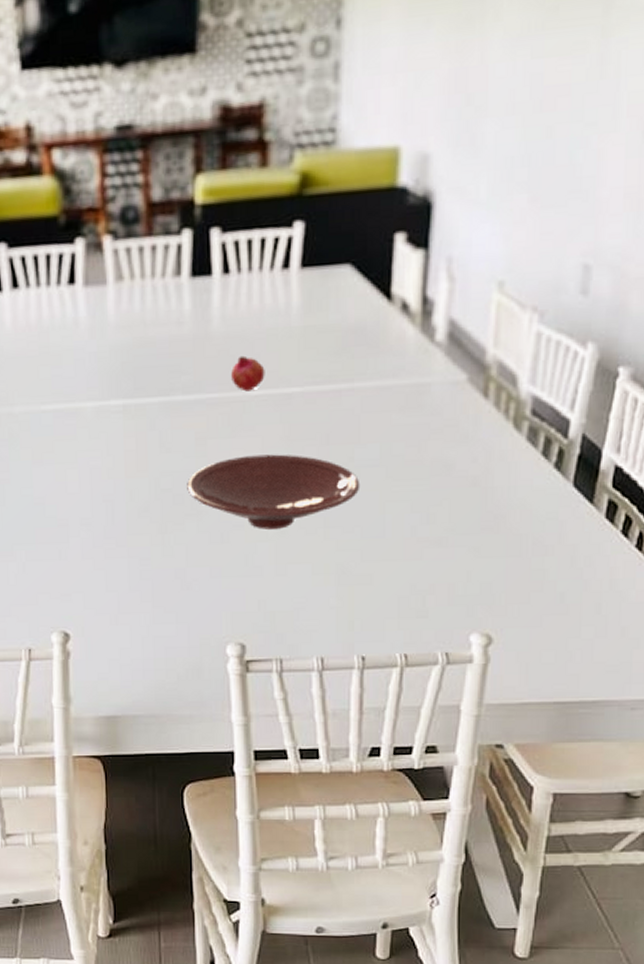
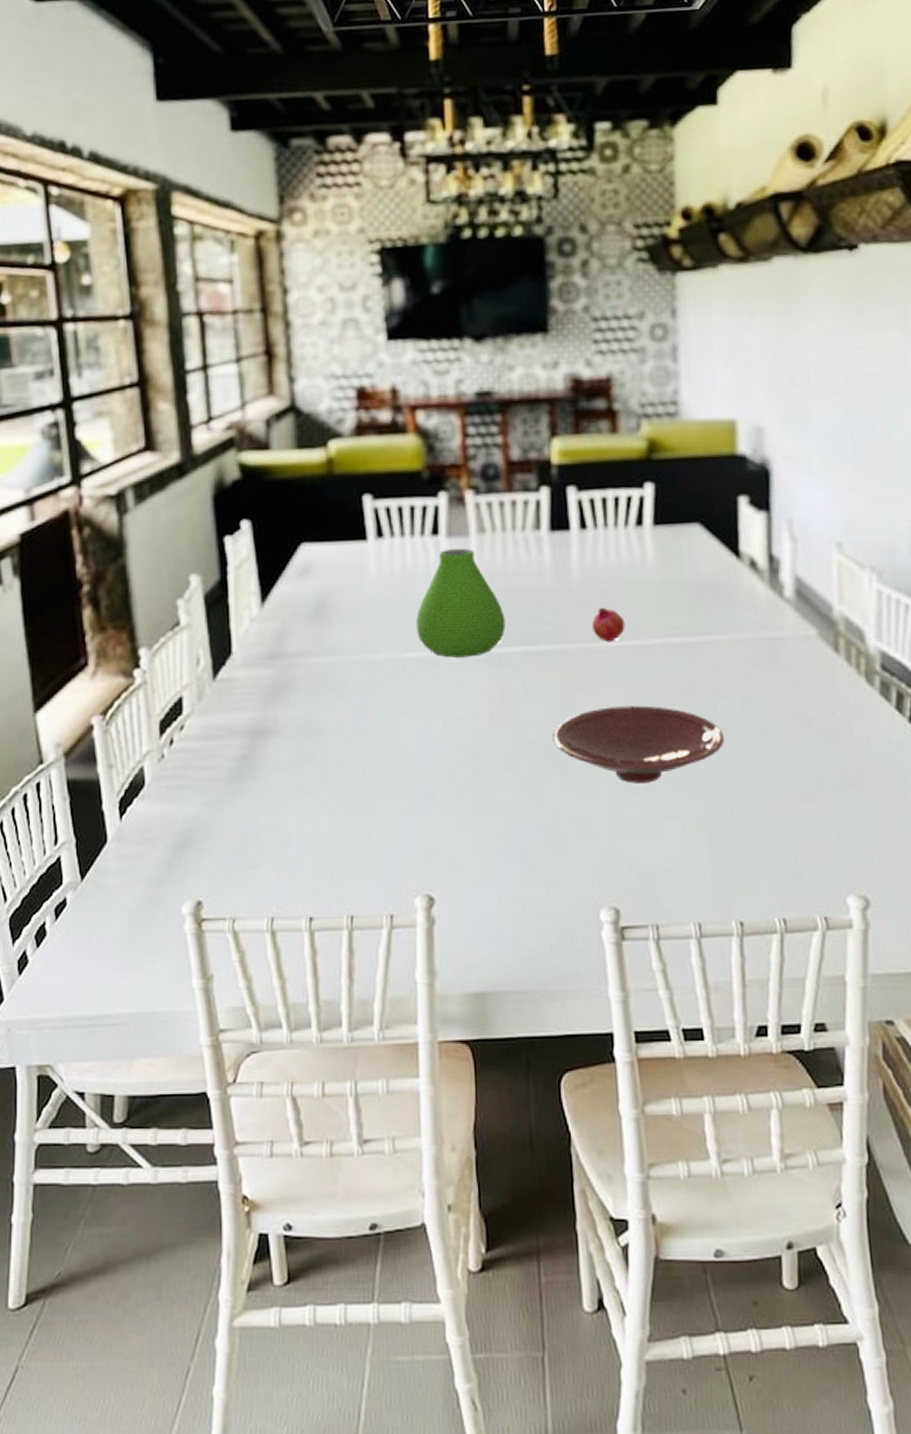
vase: none [52,297,142,410] -> present [416,548,506,658]

